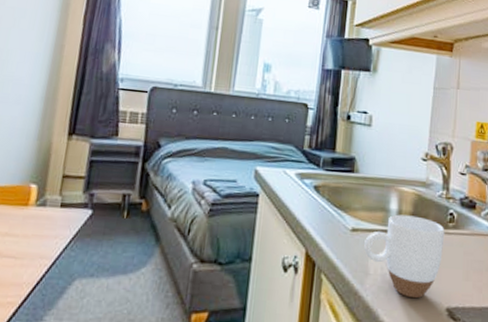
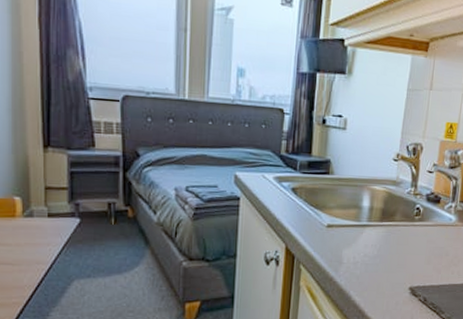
mug: present [364,214,445,299] -> none [338,211,412,281]

